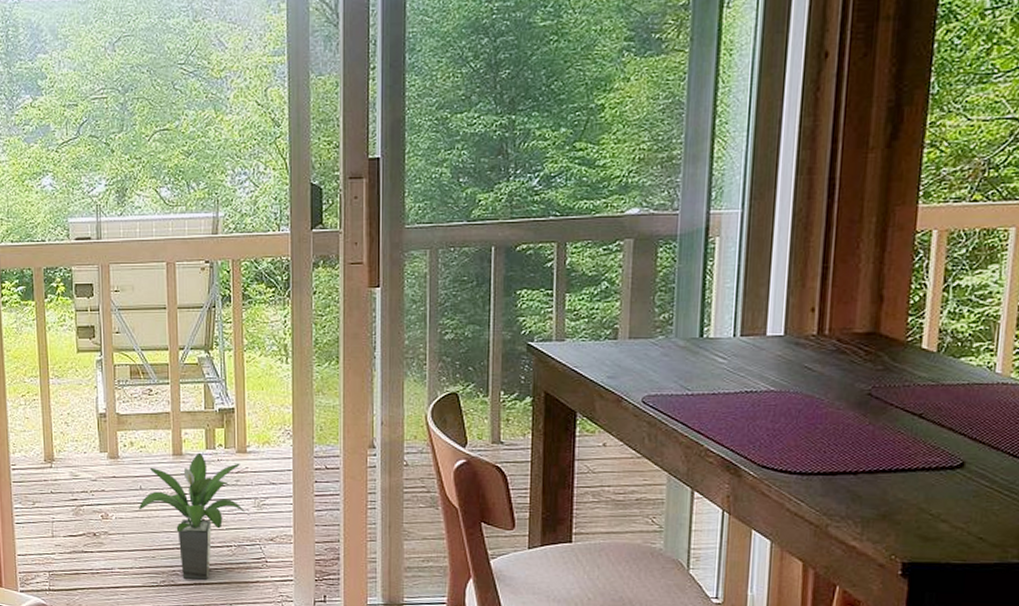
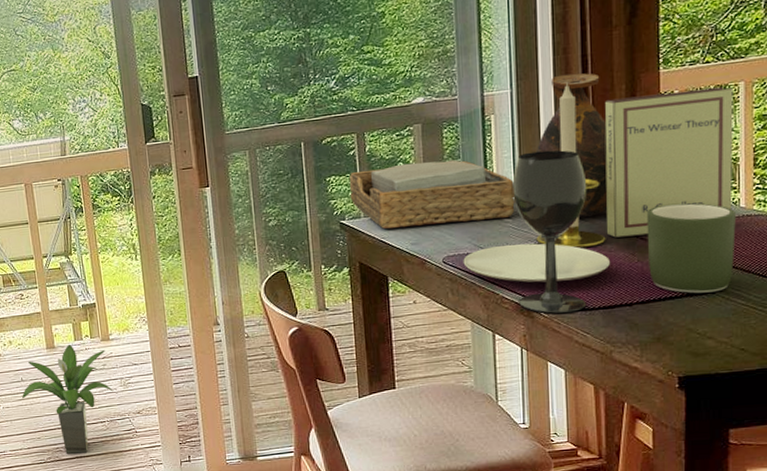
napkin holder: none [542,283,734,359] -> present [349,160,515,229]
plate: none [665,389,837,438] -> present [463,243,610,283]
wine glass: none [726,284,820,476] -> present [512,150,587,314]
candle: none [753,208,835,402] -> present [536,82,606,248]
vase: none [765,198,851,366] -> present [537,73,608,217]
book: none [836,231,1002,394] -> present [604,87,733,238]
mug: none [881,361,990,469] -> present [646,203,736,294]

